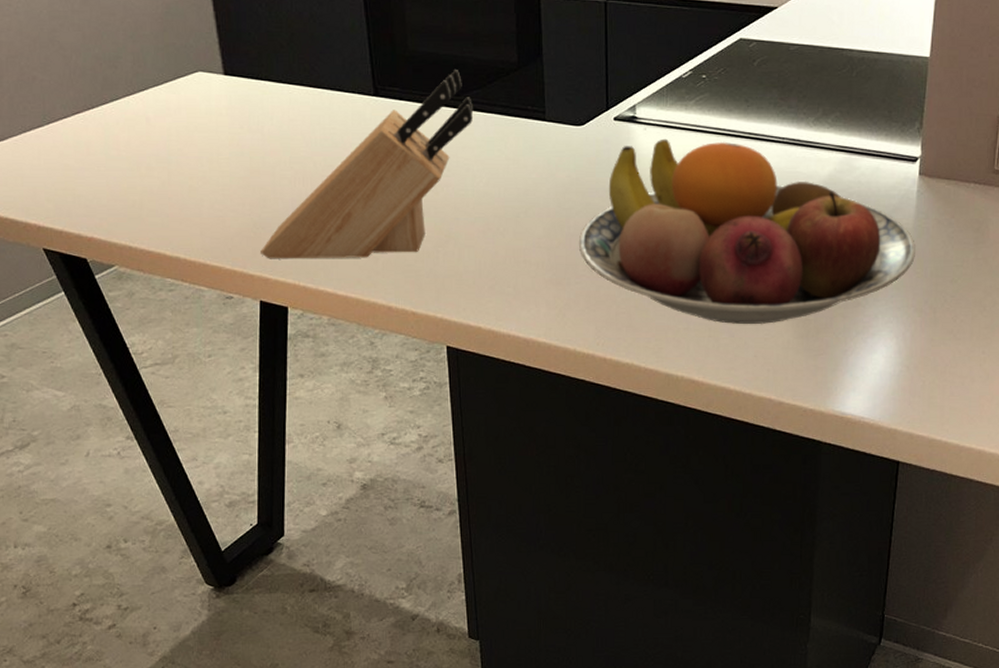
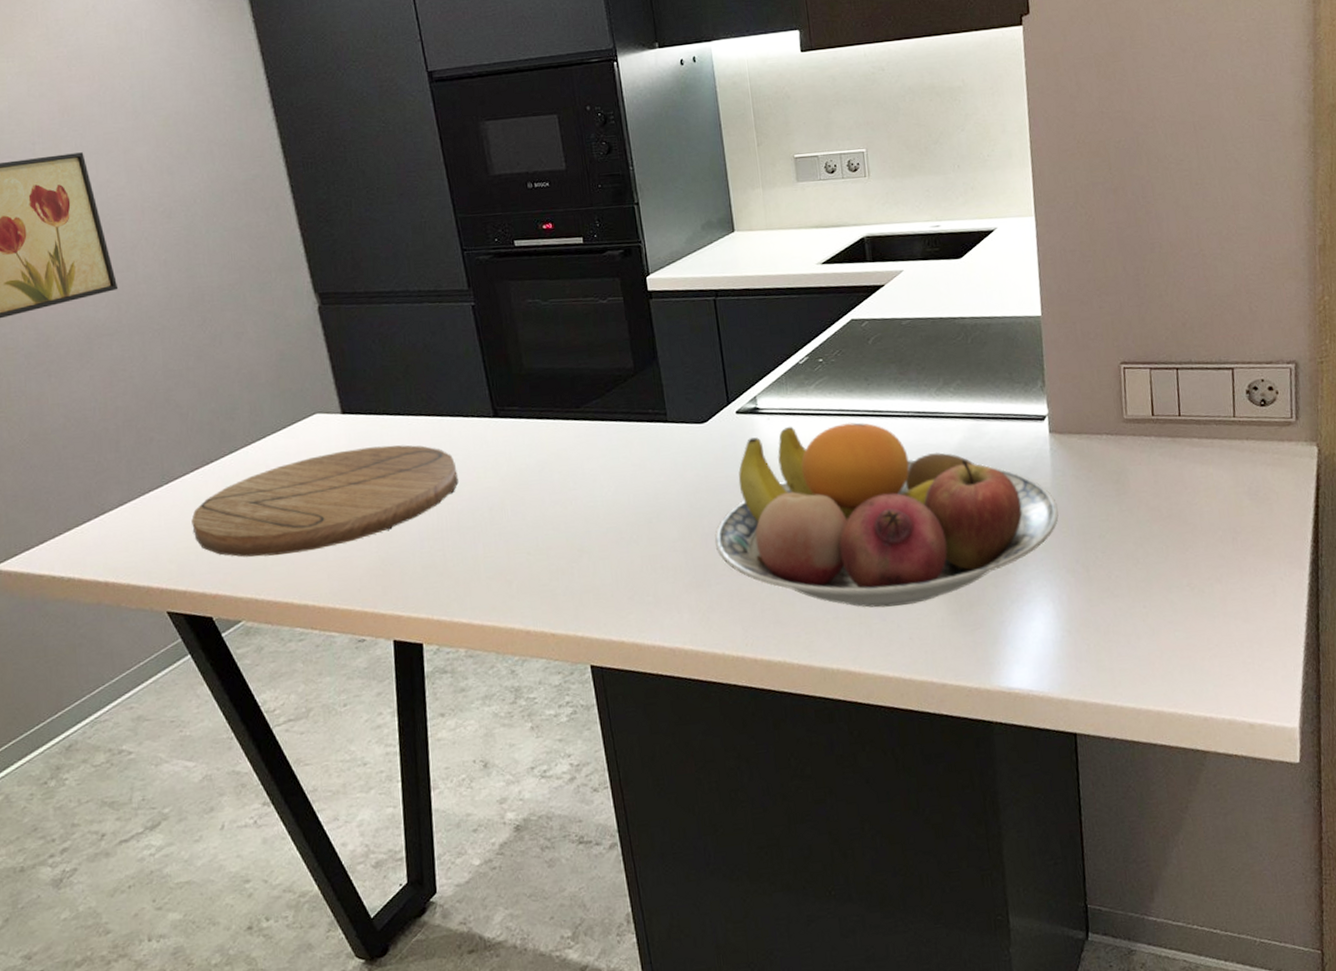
cutting board: none [70,111,334,207] -> present [191,445,458,557]
knife block: present [260,70,474,259] -> none [390,382,595,596]

